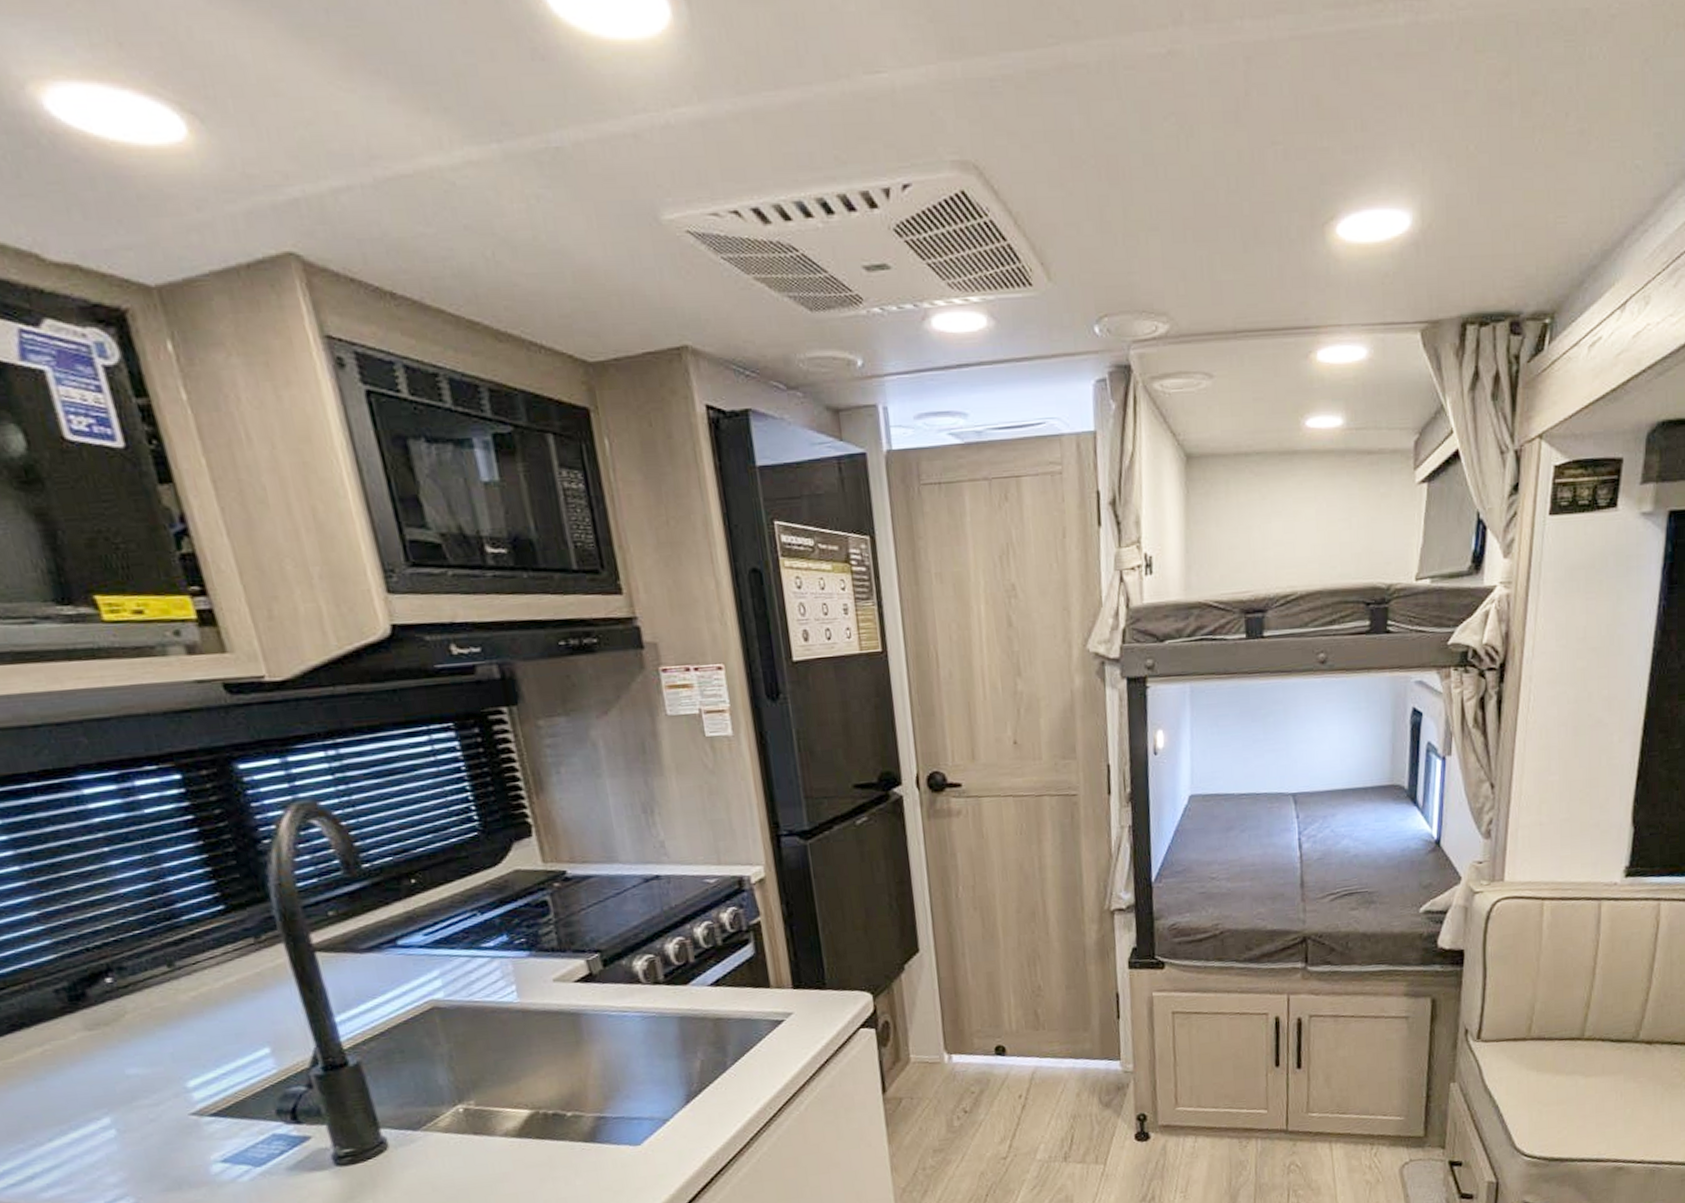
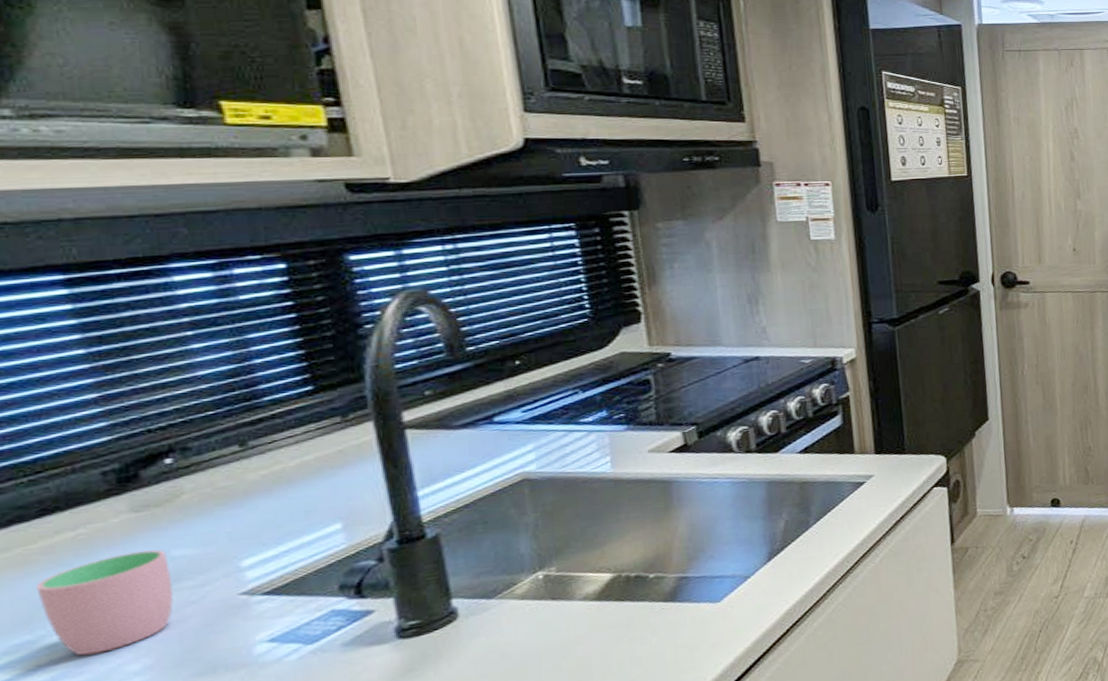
cup: none [19,1067,136,1166] -> present [36,549,174,656]

